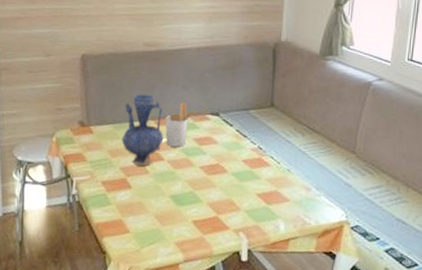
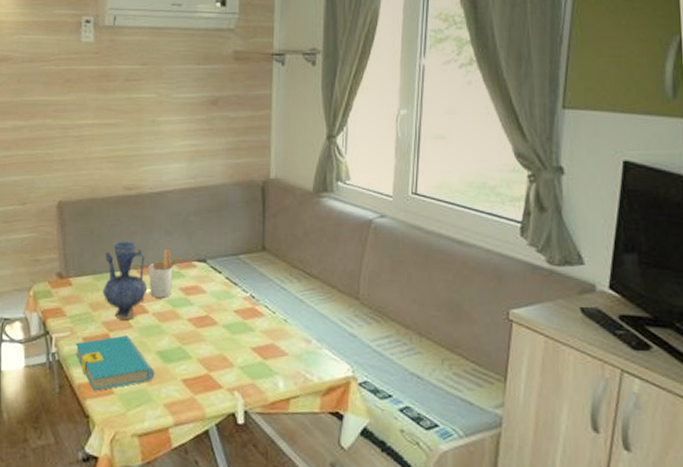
book: none [94,180,168,230] -> present [75,335,155,391]

